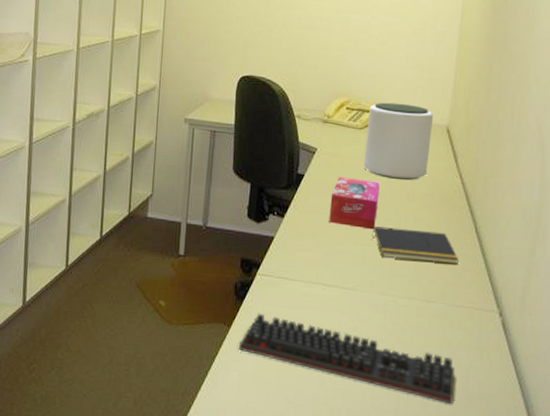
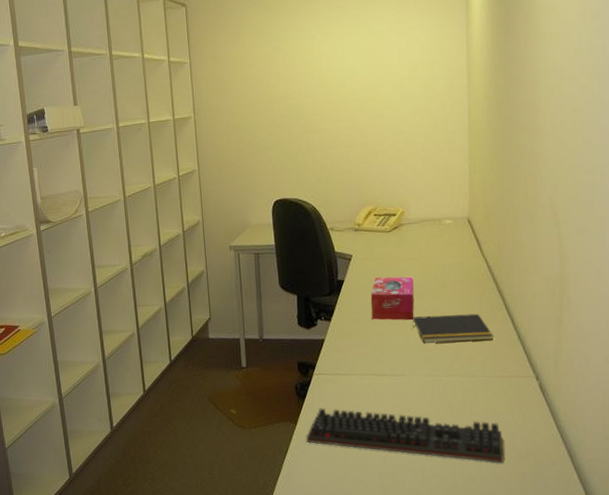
plant pot: present [363,102,433,181] -> none [395,203,455,273]

